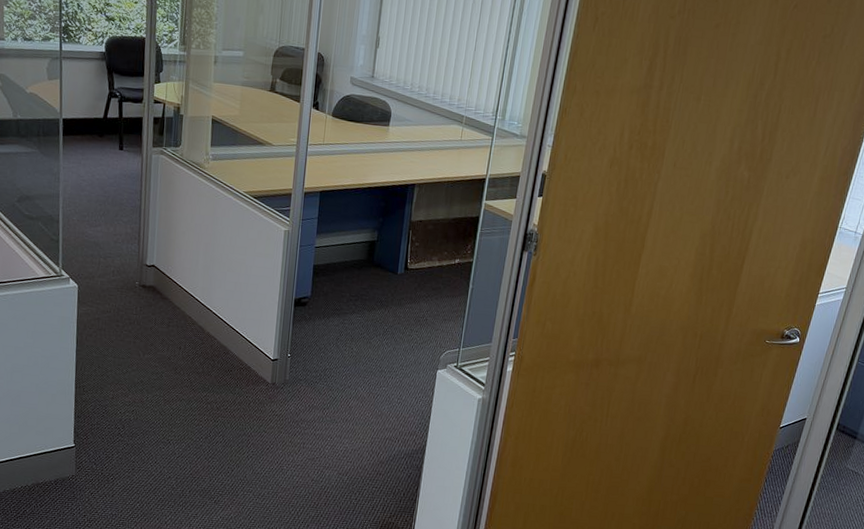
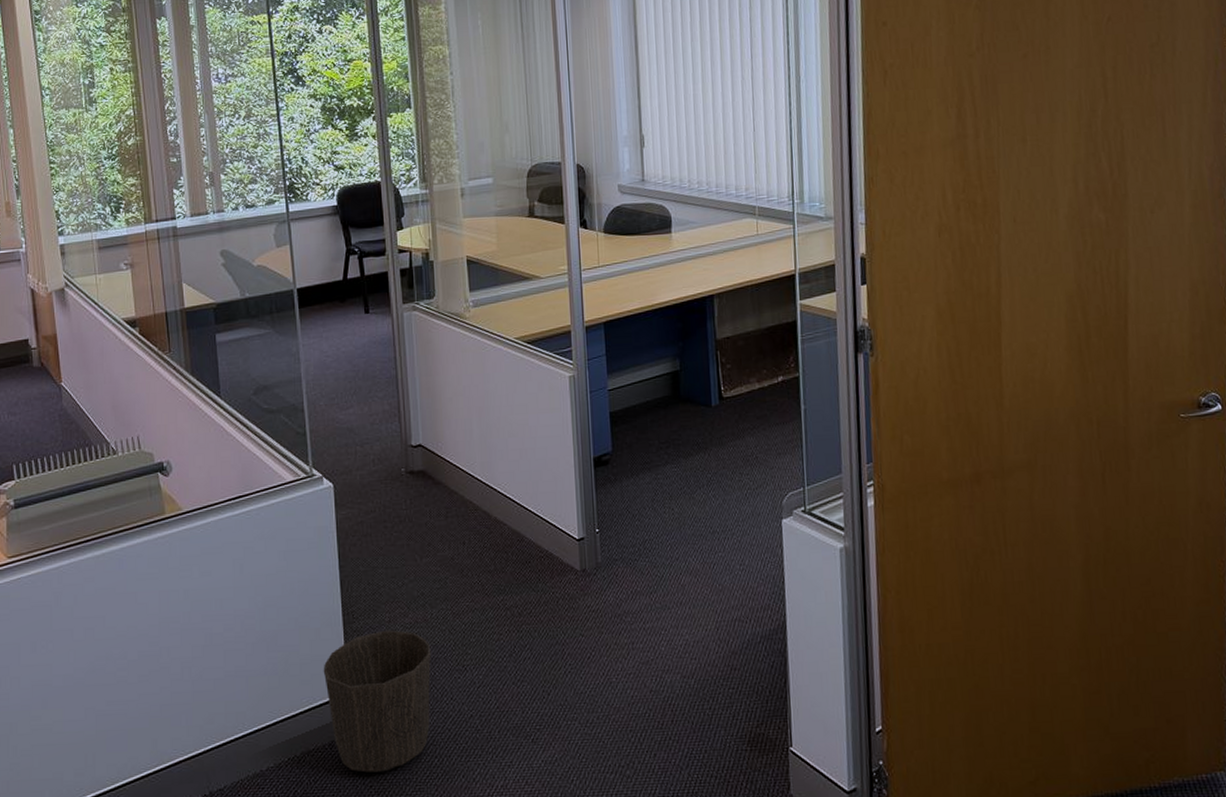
waste basket: none [55,404,144,507] -> present [323,630,432,773]

